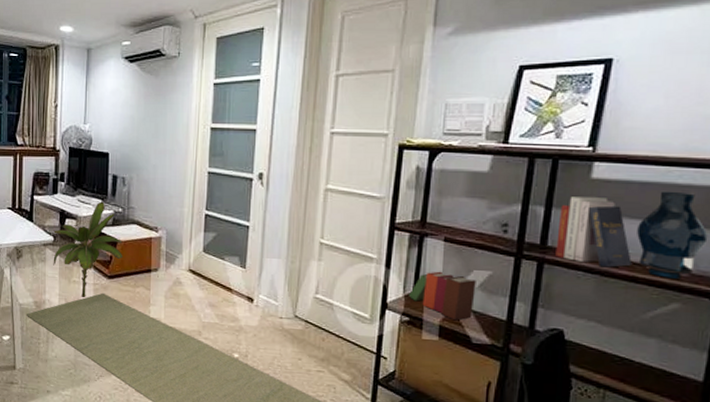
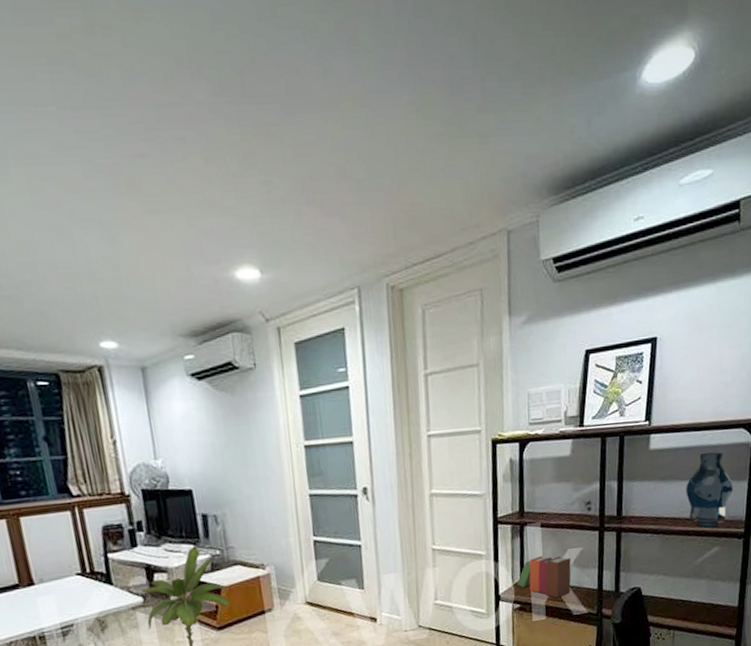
books: present [555,196,632,268] -> none [629,465,684,527]

